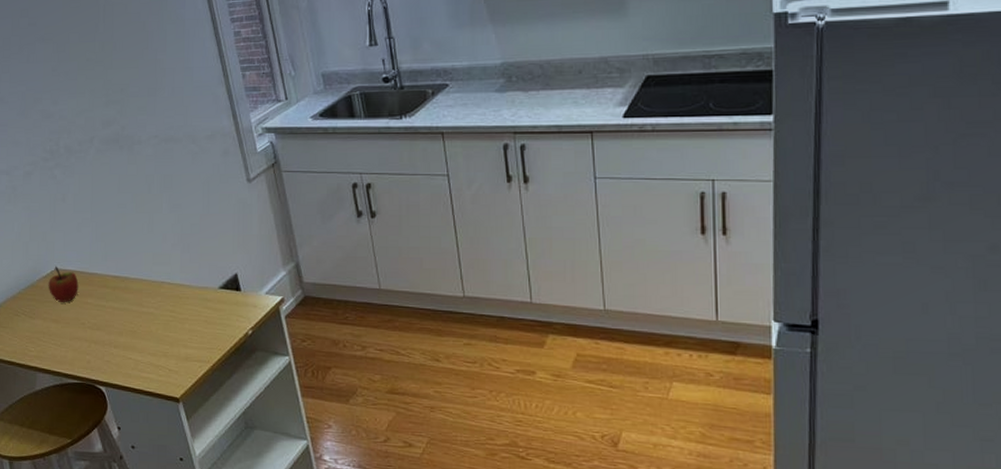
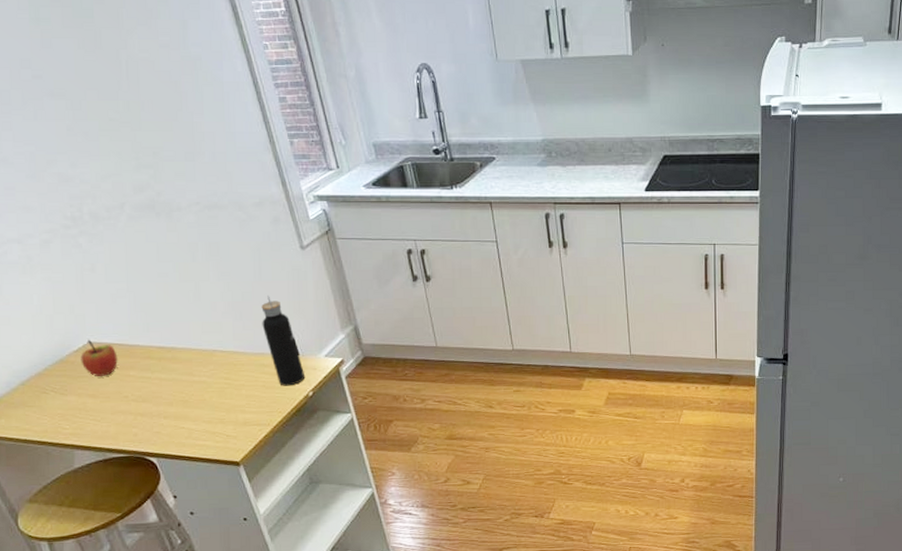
water bottle: none [207,229,246,323] -> present [261,296,306,386]

